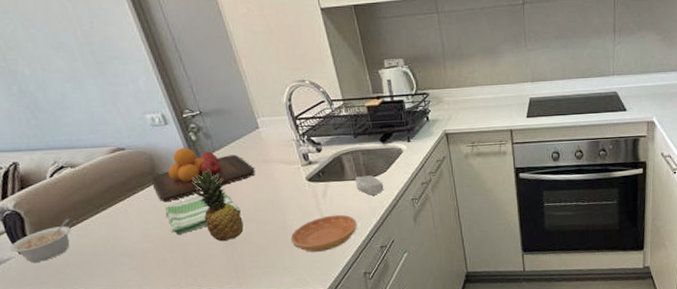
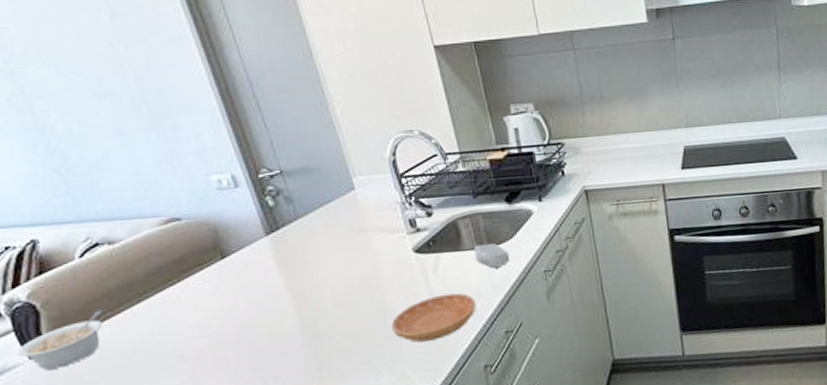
chopping board: present [150,147,256,202] -> none [212,215,349,285]
dish towel: present [164,192,242,236] -> none [229,269,330,327]
fruit: present [191,168,244,242] -> none [266,240,331,333]

